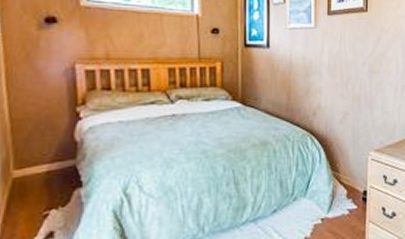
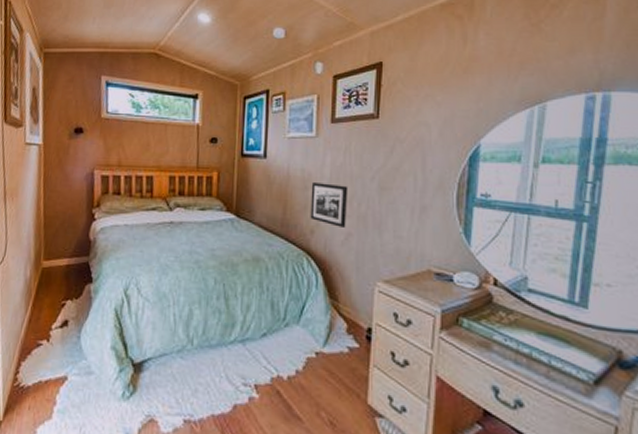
picture frame: none [312,69,344,108] -> present [310,182,349,227]

